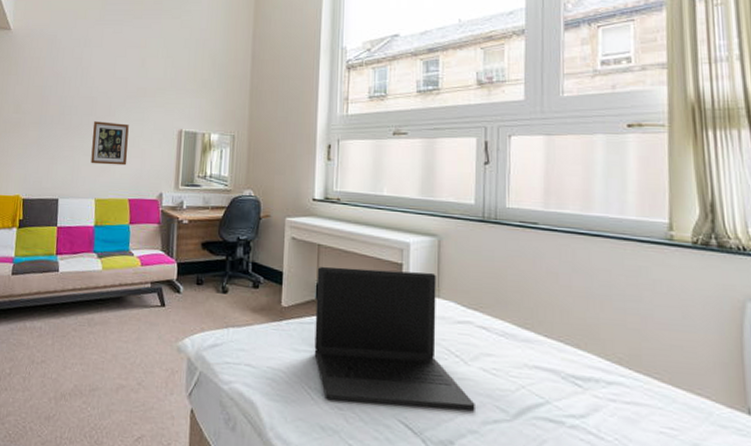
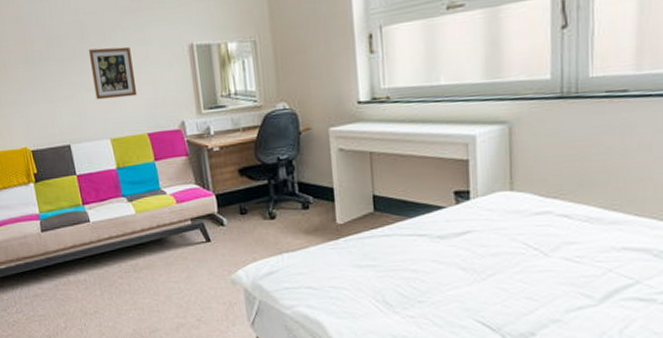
laptop: present [314,266,475,411] -> none [371,164,557,311]

